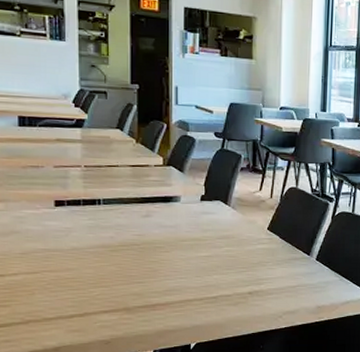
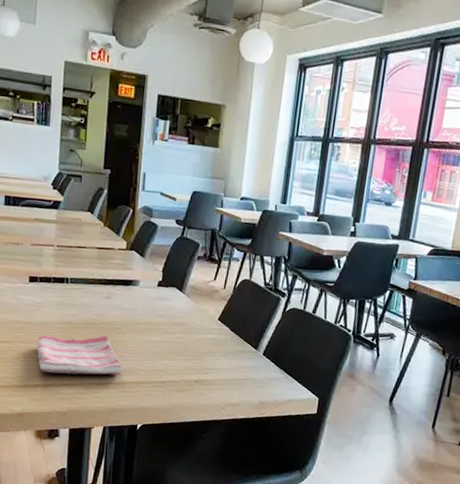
dish towel: none [70,256,169,300] -> present [37,335,122,375]

